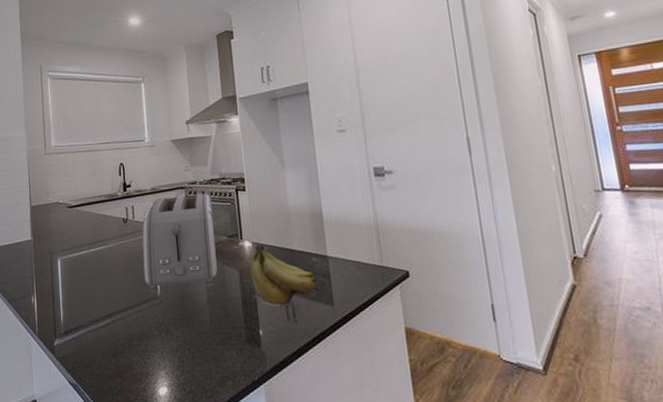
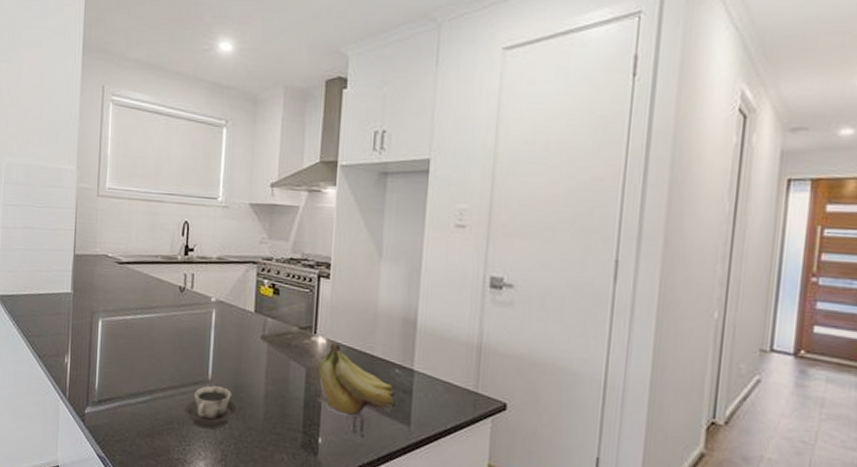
cup: none [141,299,188,341] -> present [184,385,239,430]
toaster: present [142,193,217,293] -> none [195,269,288,381]

